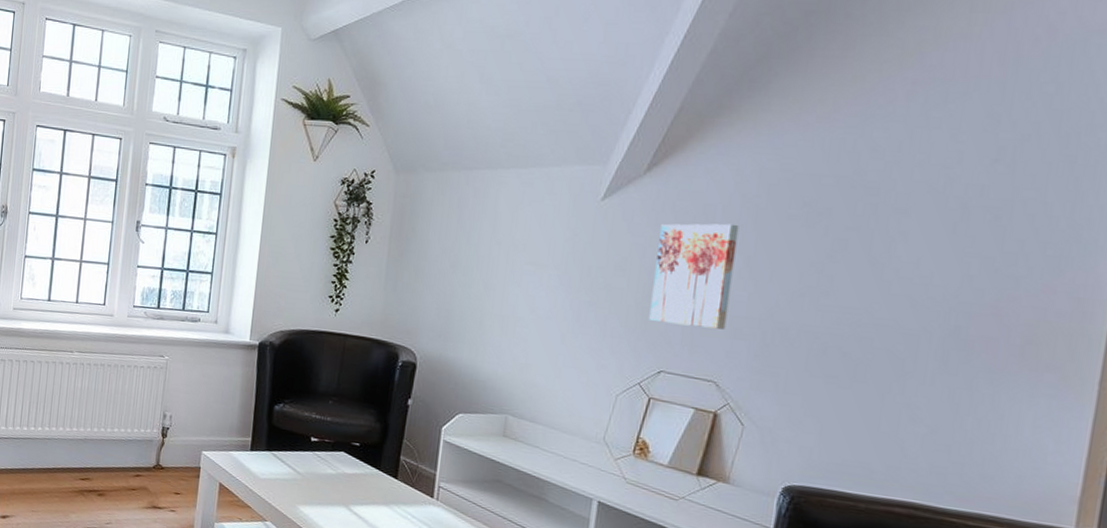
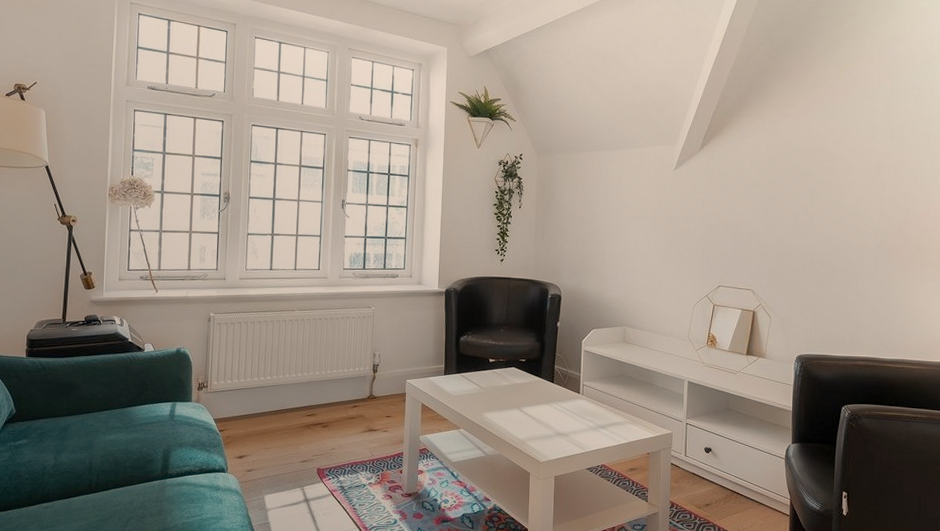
wall art: present [649,223,739,330] -> none [710,182,758,254]

